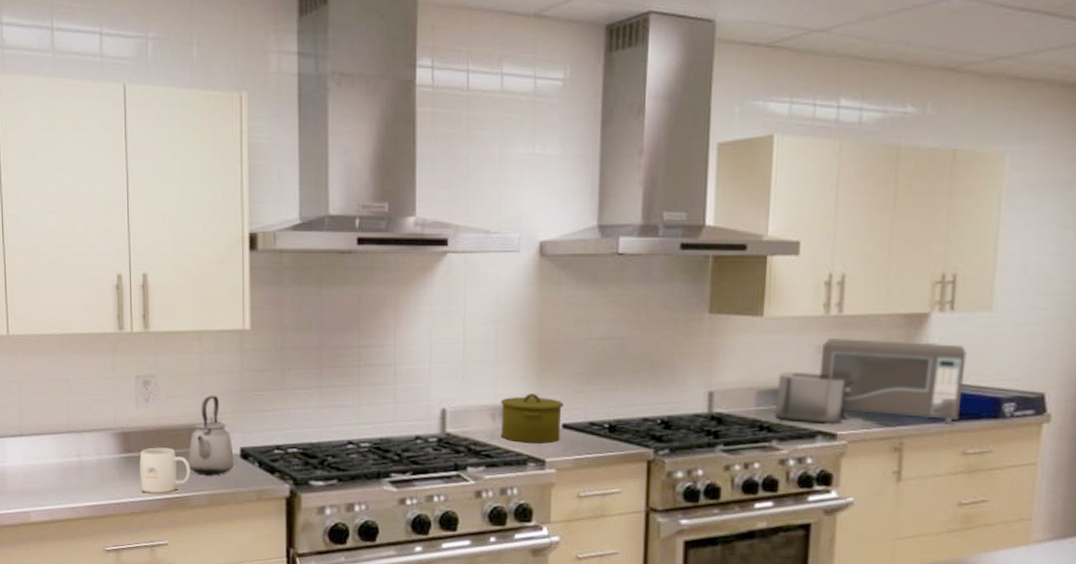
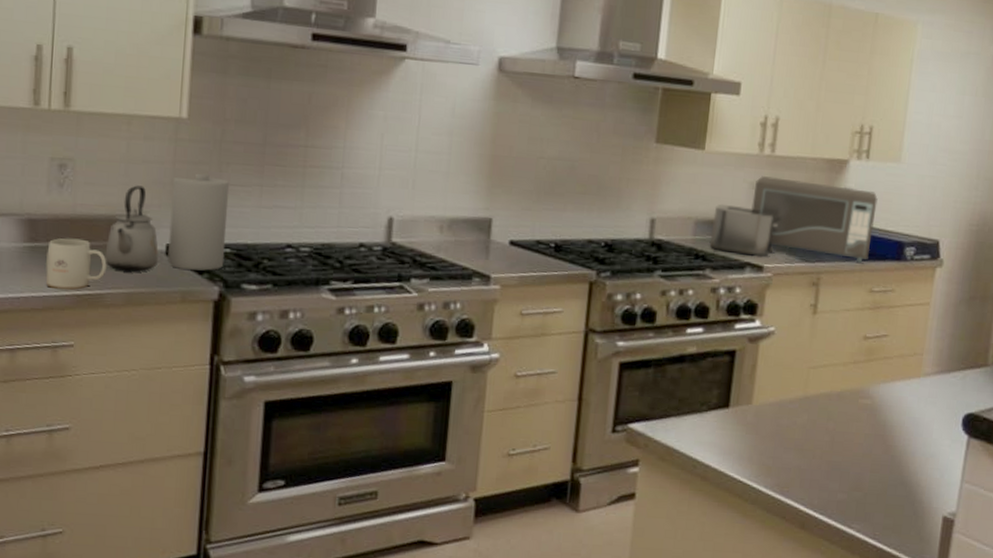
paper towel holder: none [242,380,293,470] -> present [167,173,230,271]
cooking pot: present [500,393,564,443] -> none [447,208,512,259]

